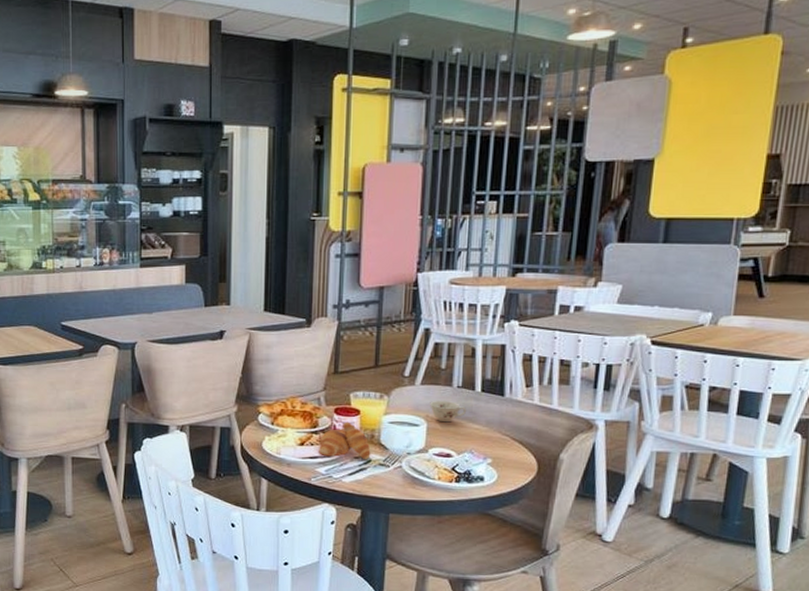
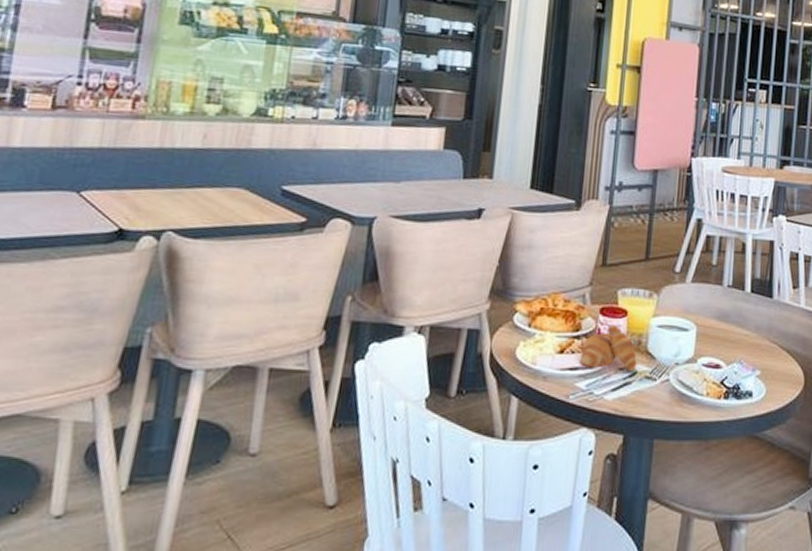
teacup: present [430,400,466,423] -> none [700,300,736,327]

